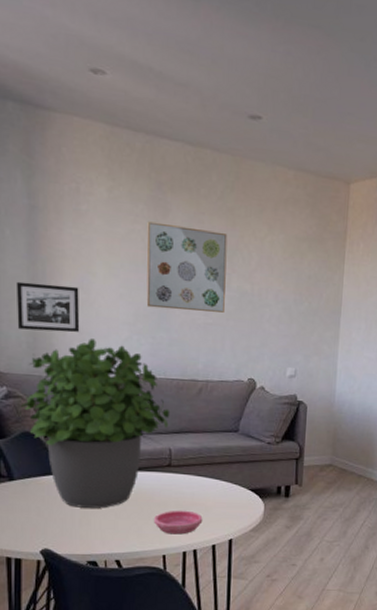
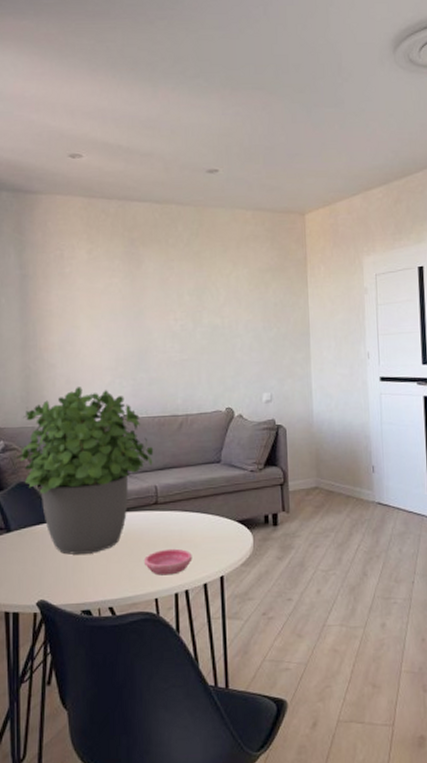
picture frame: present [16,281,80,333] -> none [10,341,68,385]
wall art: present [146,221,228,313] -> none [123,274,198,352]

